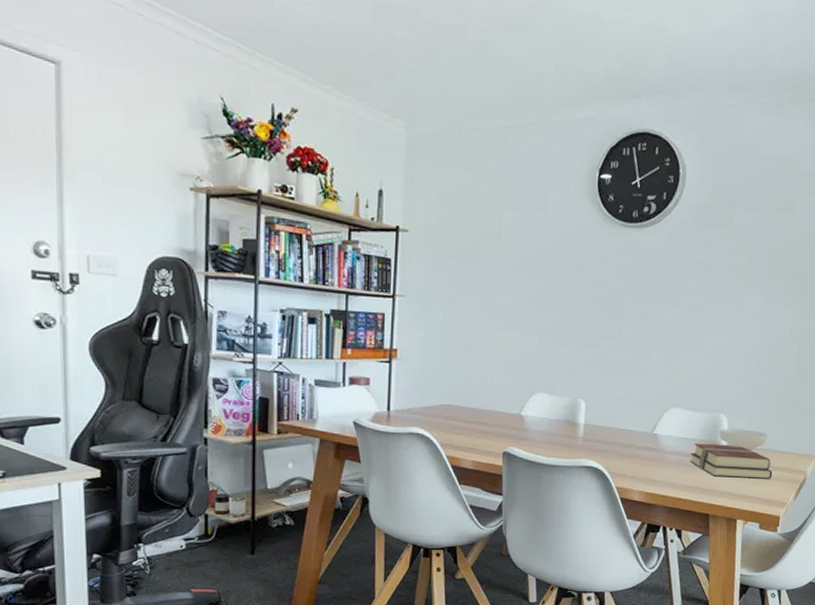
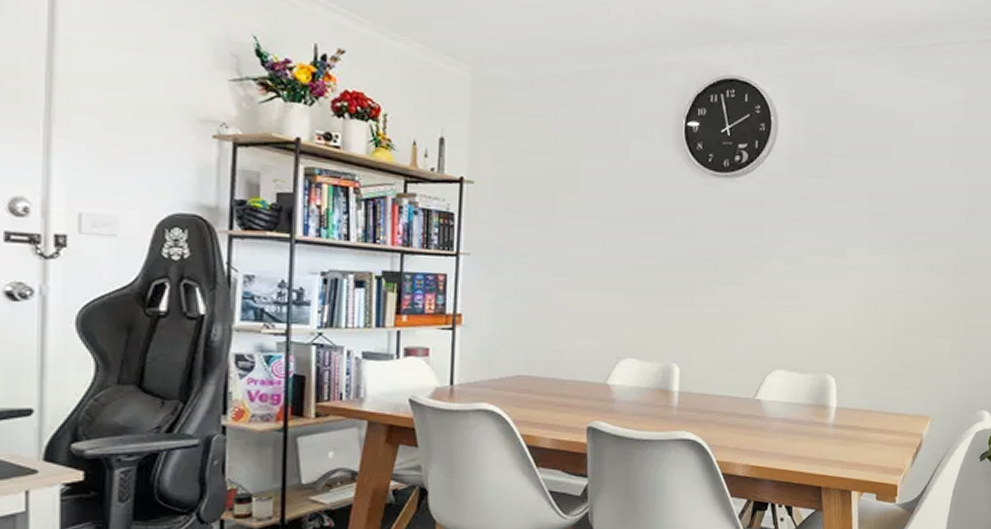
books: present [690,443,773,479] -> none [797,408,887,444]
bowl: present [718,428,769,450] -> none [826,390,880,413]

